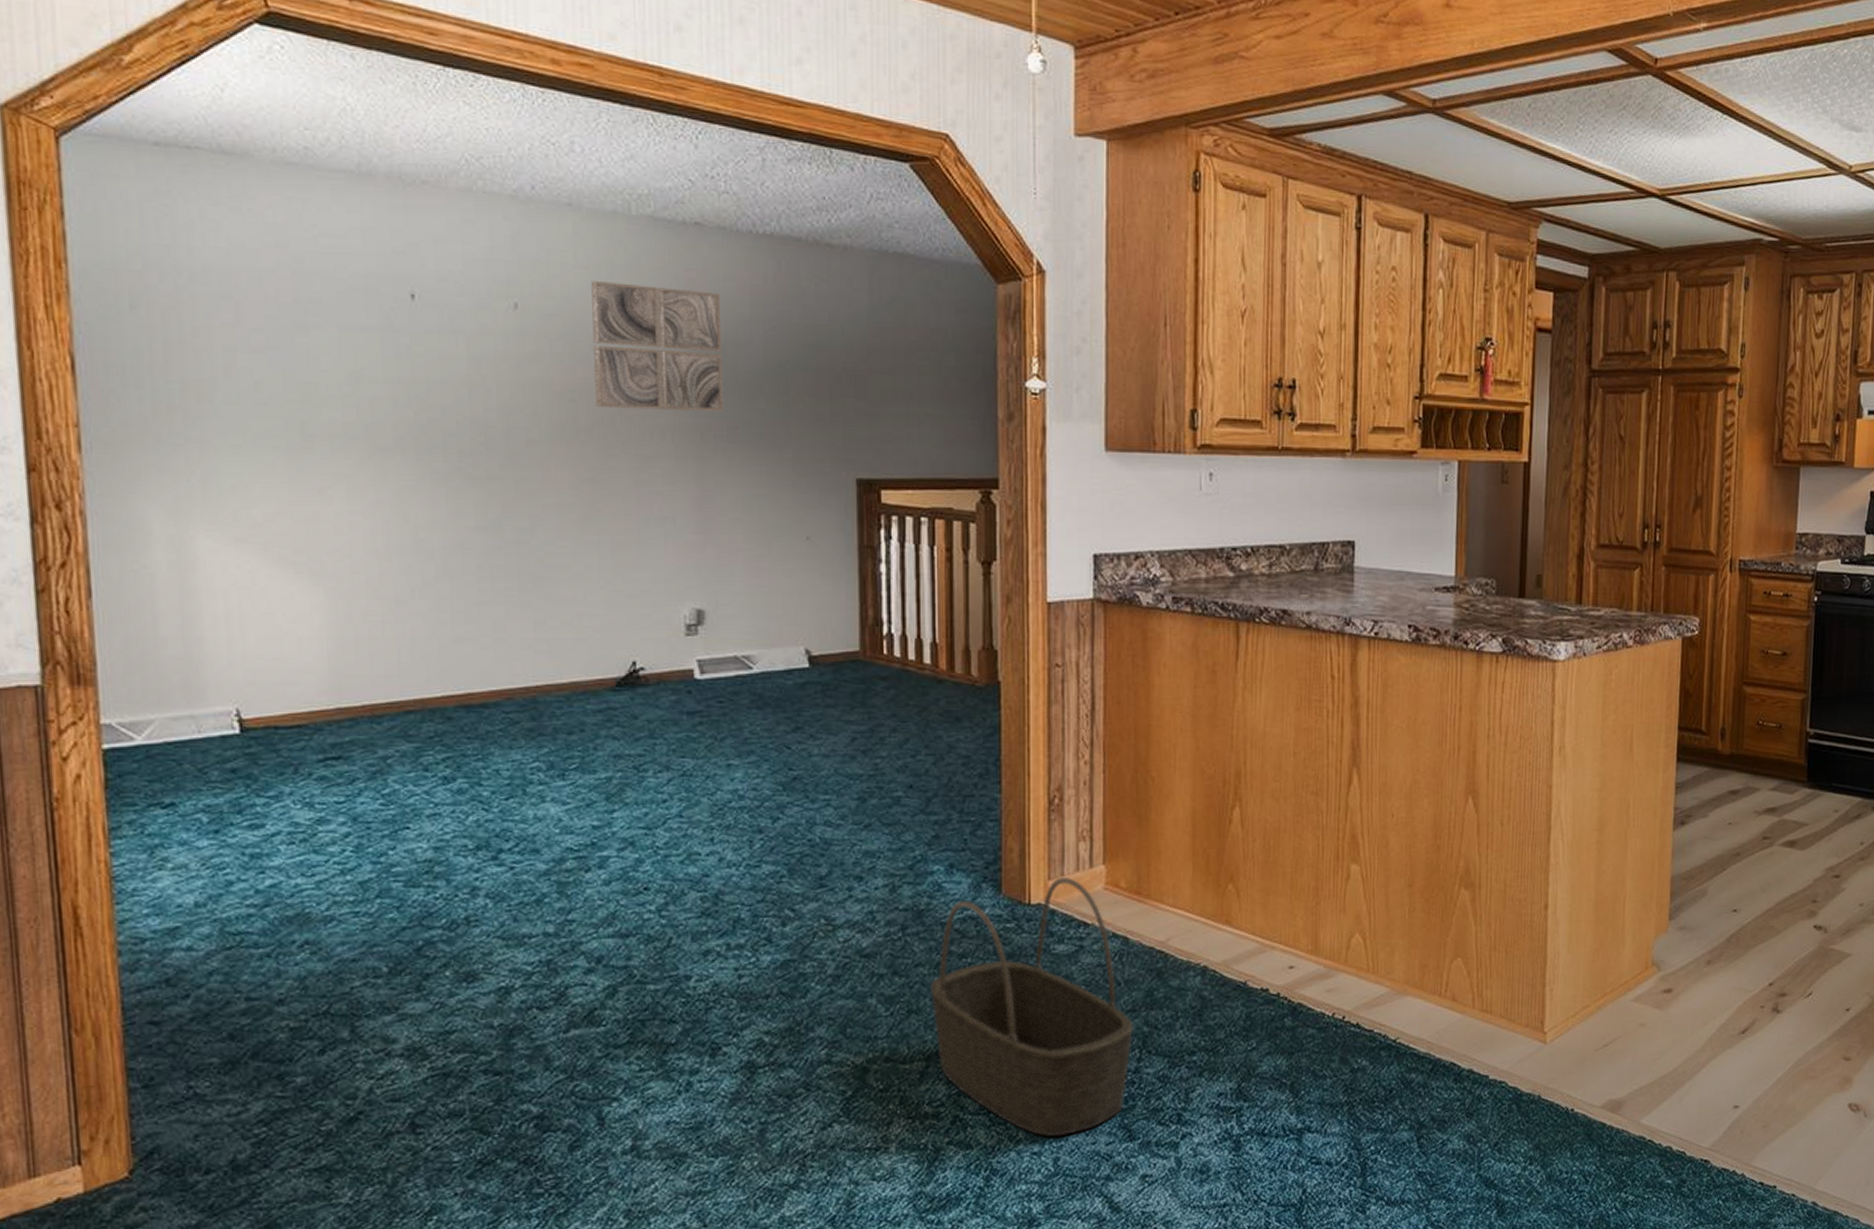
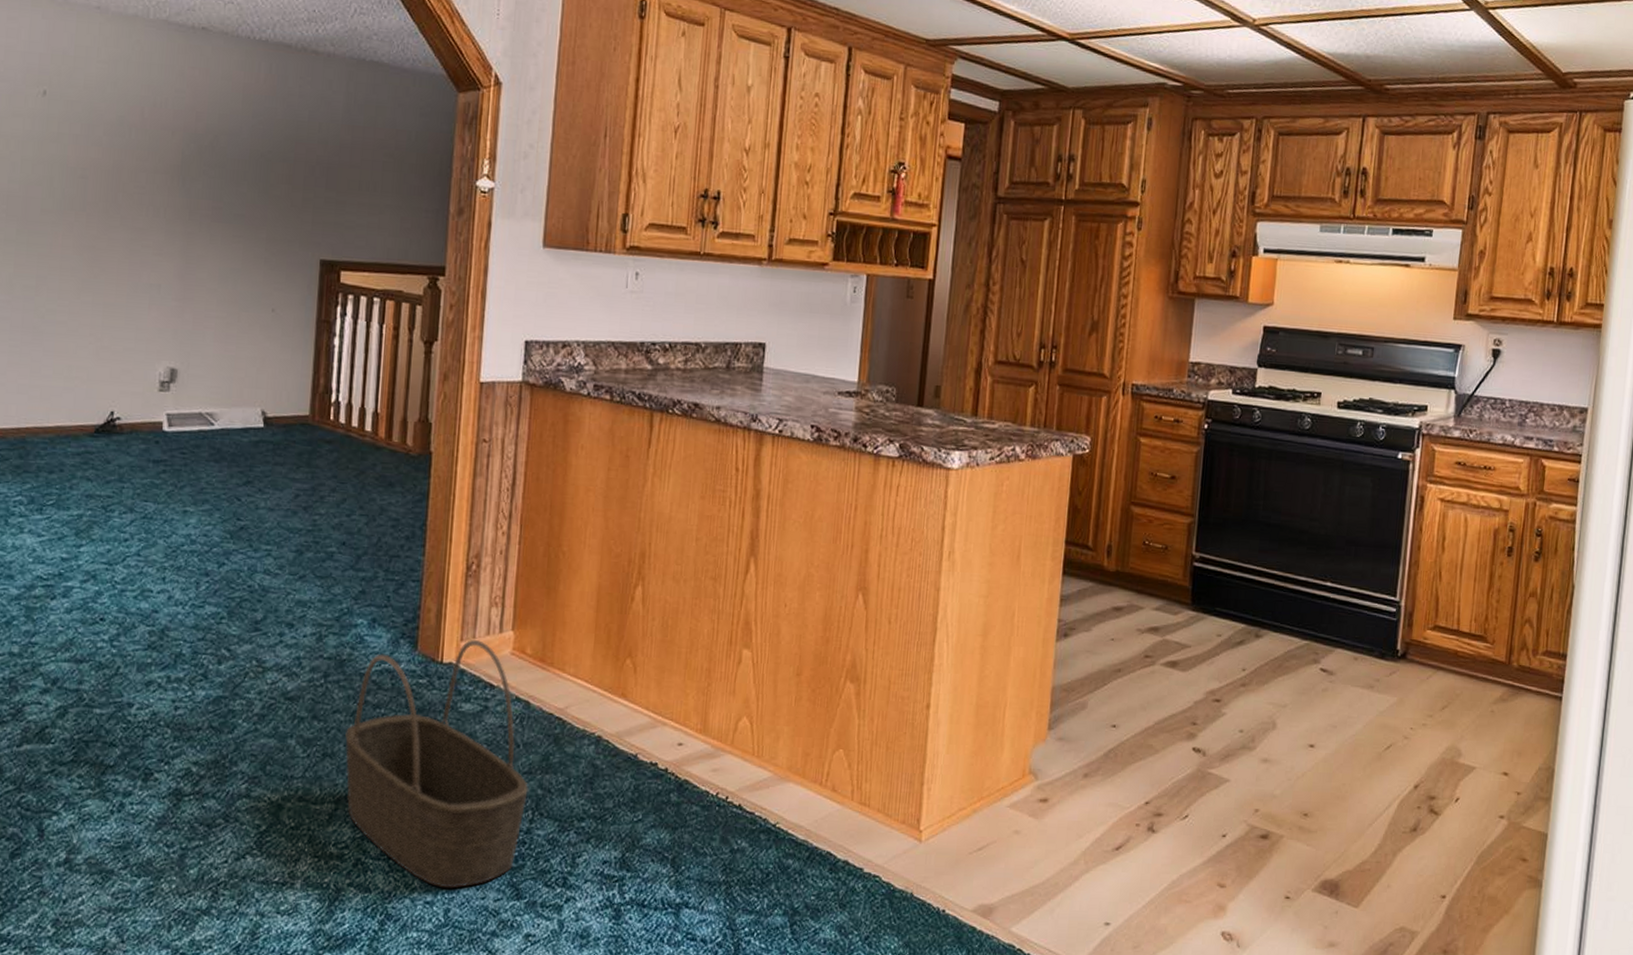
wall art: present [591,280,724,412] -> none [103,73,217,193]

